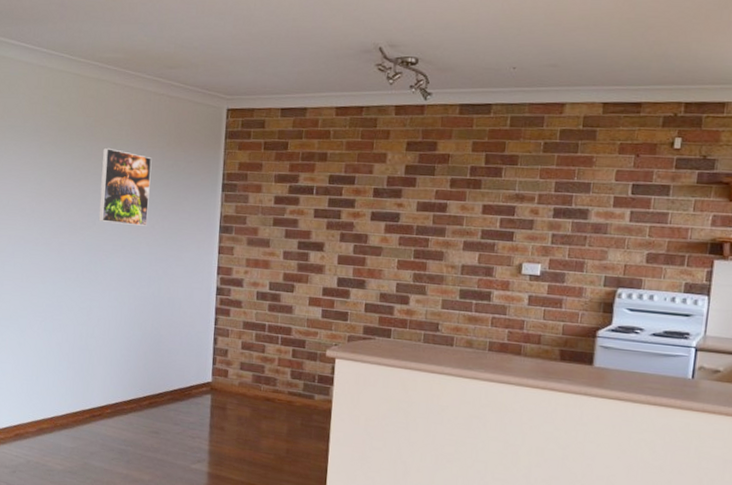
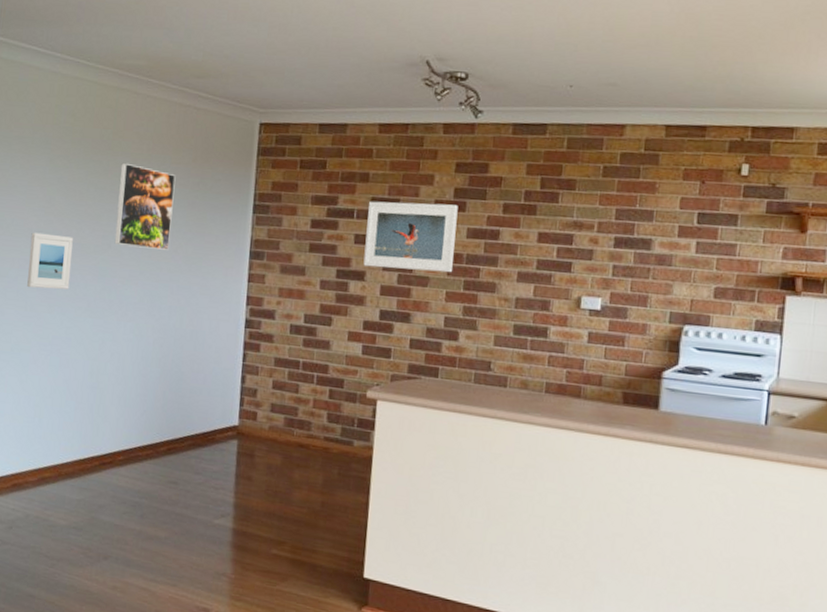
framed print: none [23,212,62,263] -> present [27,232,73,290]
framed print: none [322,178,409,243] -> present [363,201,458,273]

